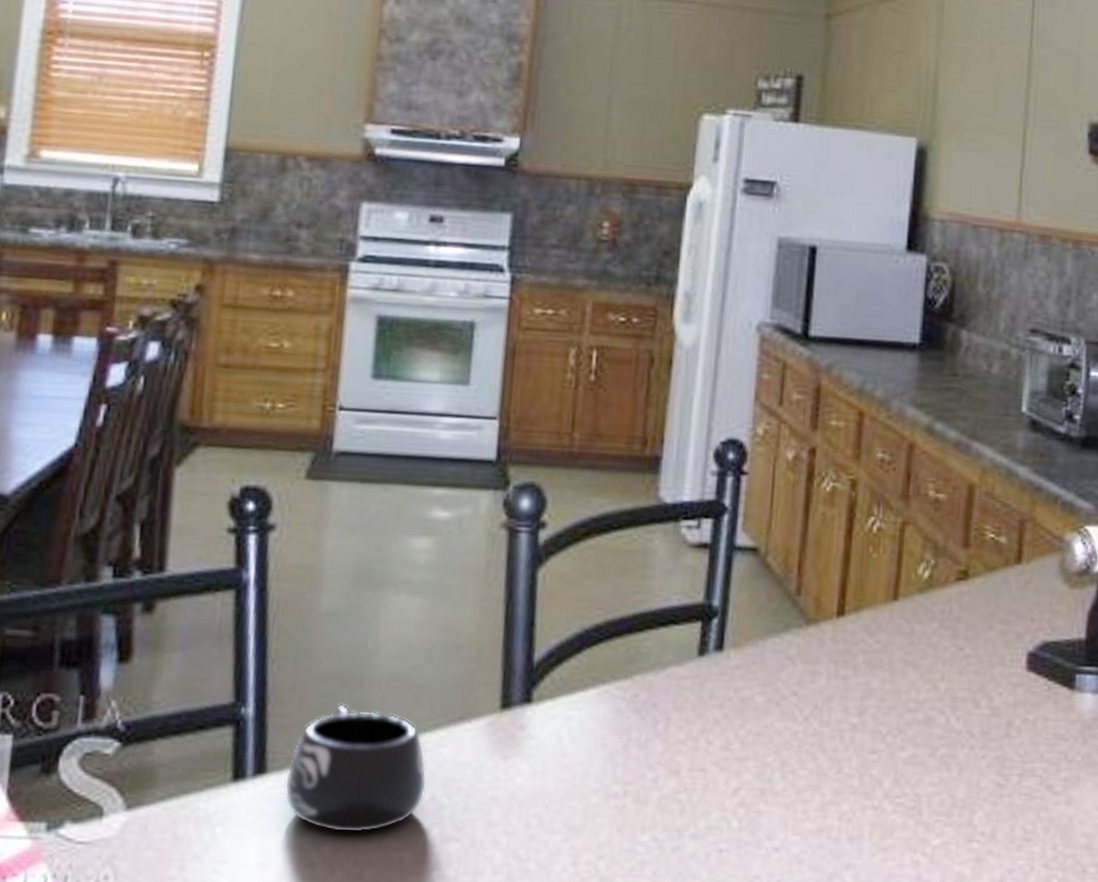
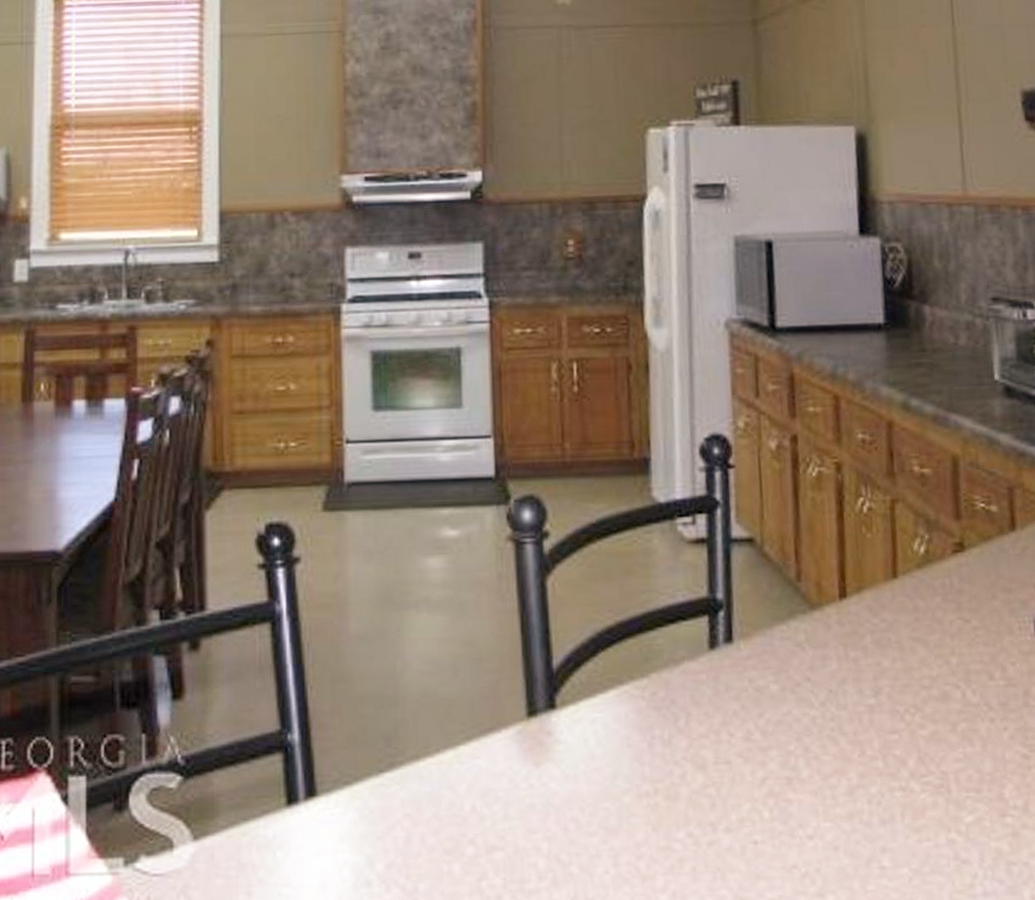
mug: present [284,704,427,834] -> none [334,724,466,850]

